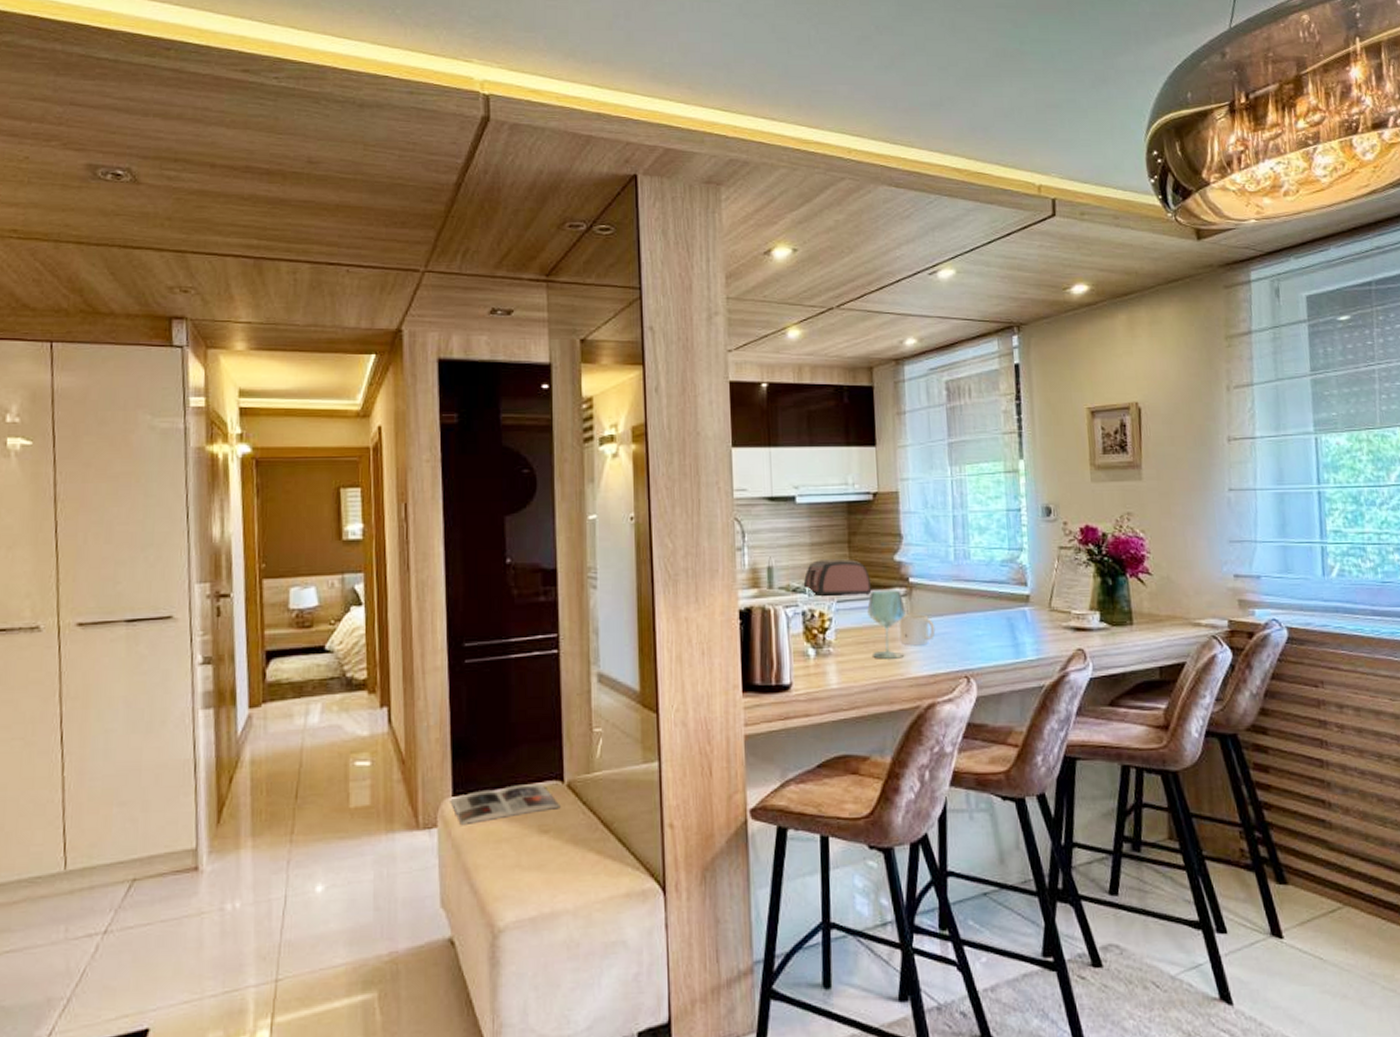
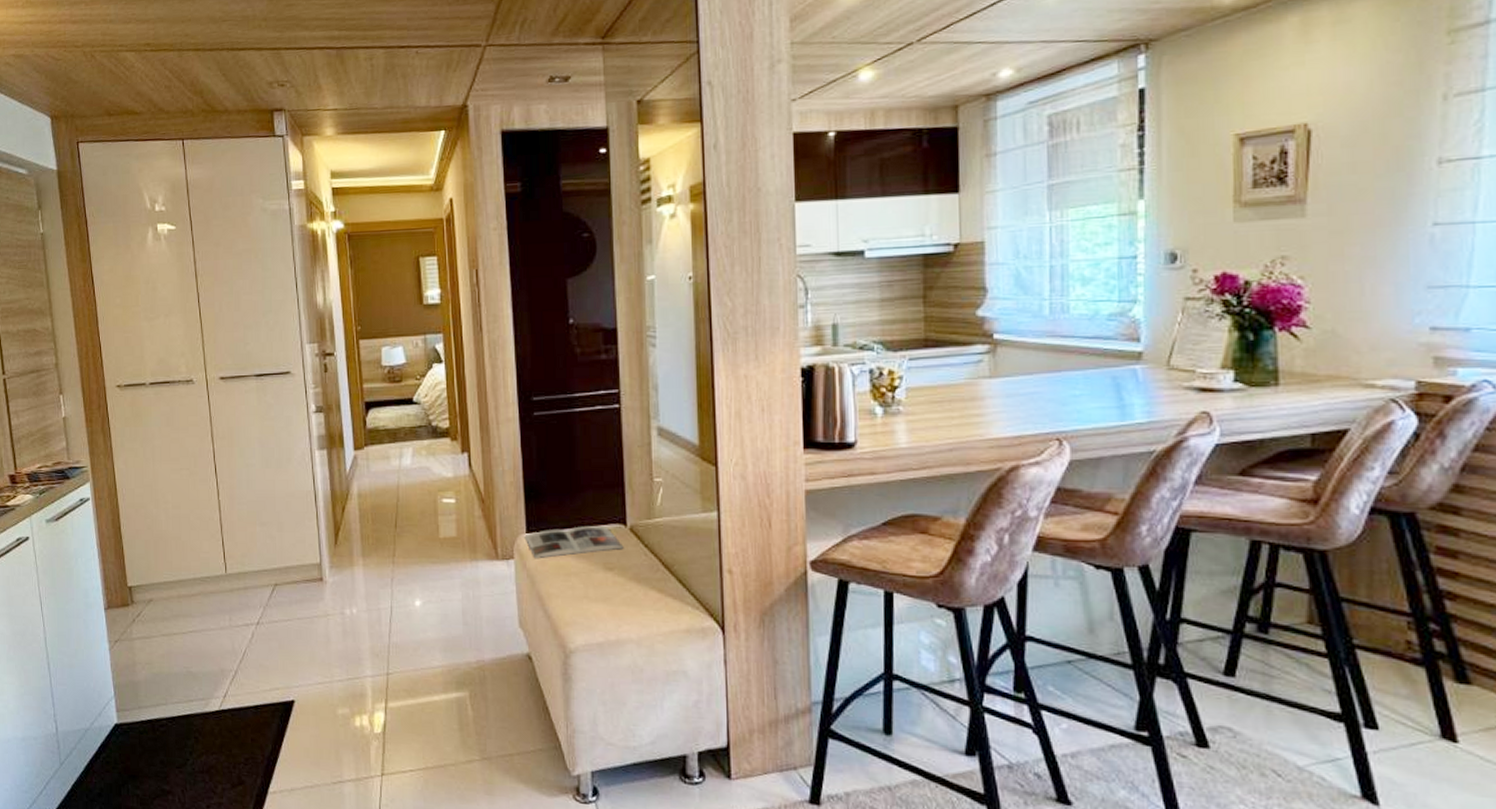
toaster: present [803,559,871,597] -> none [871,315,948,355]
wine glass: present [867,590,906,659] -> none [943,347,988,419]
mug: present [899,614,936,646] -> none [979,373,1023,406]

